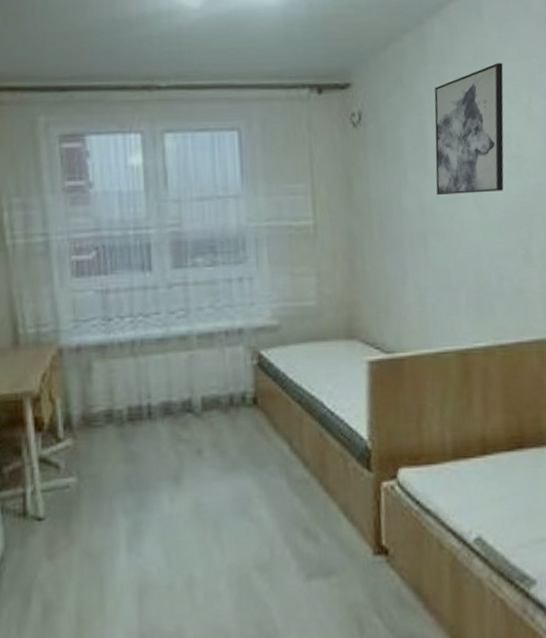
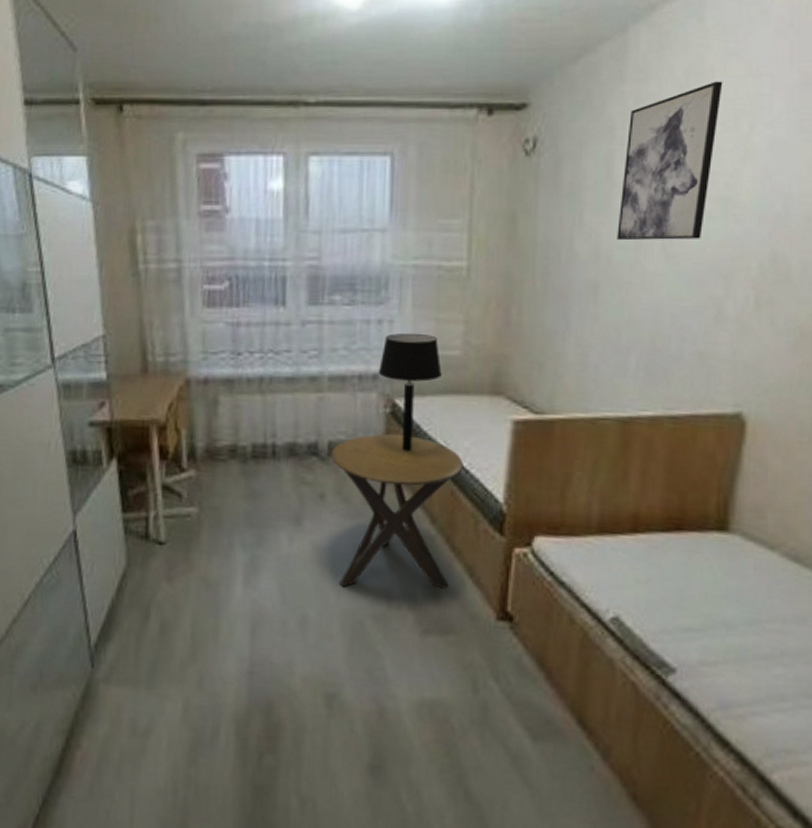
side table: none [205,384,329,542] -> present [331,434,464,589]
table lamp: none [242,287,301,400] -> present [378,333,442,452]

